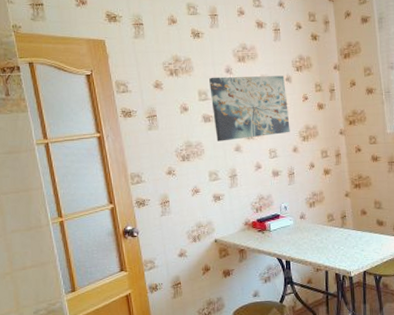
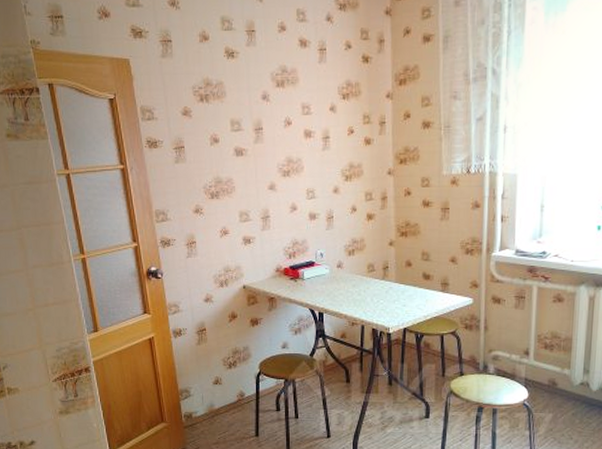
wall art: present [209,75,290,142] -> none [243,104,332,178]

